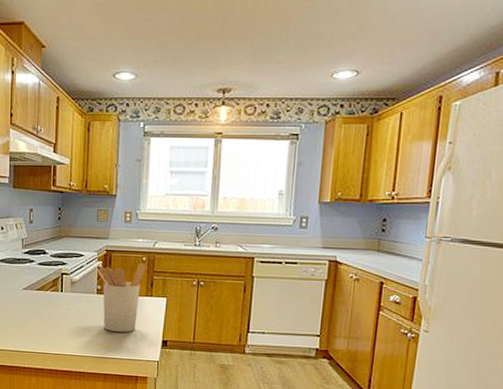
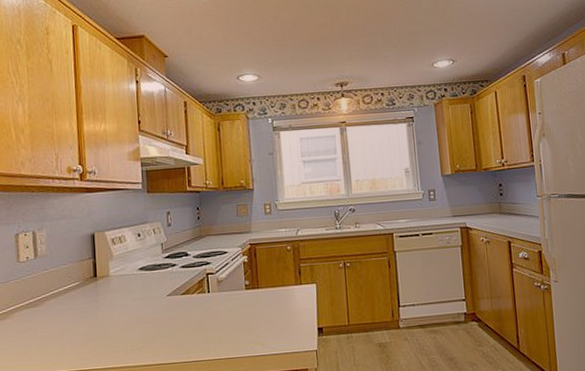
utensil holder: present [96,263,146,333] -> none [242,252,292,327]

